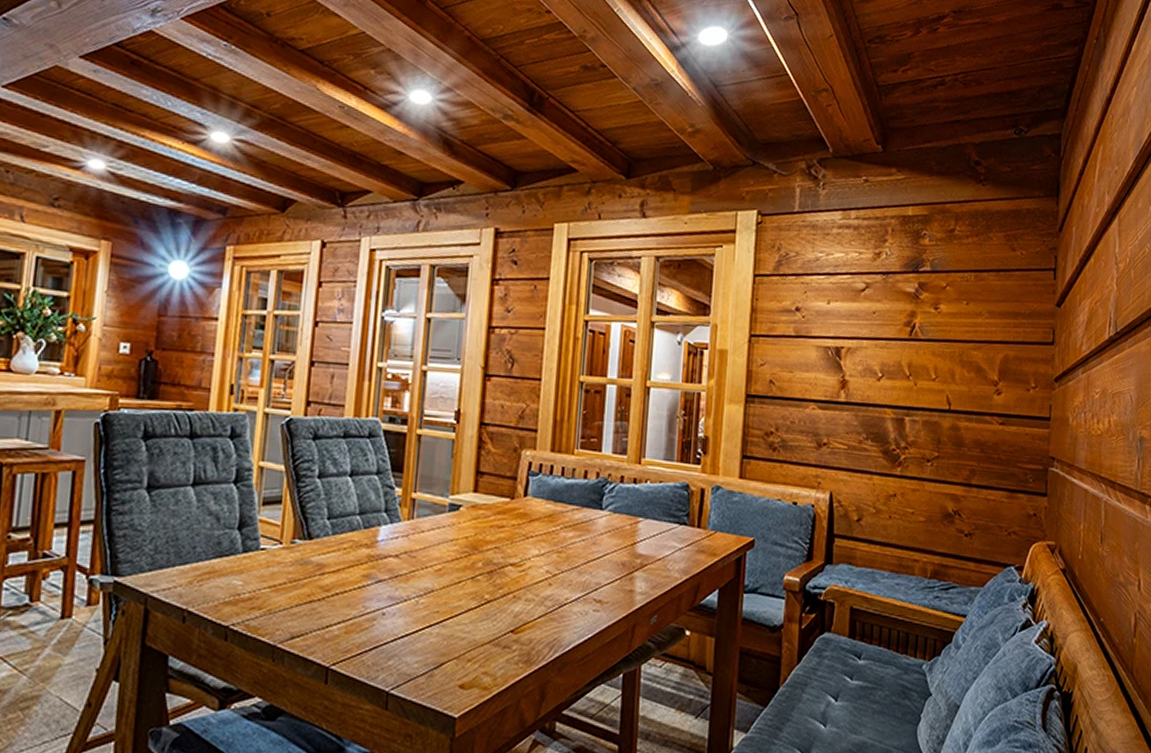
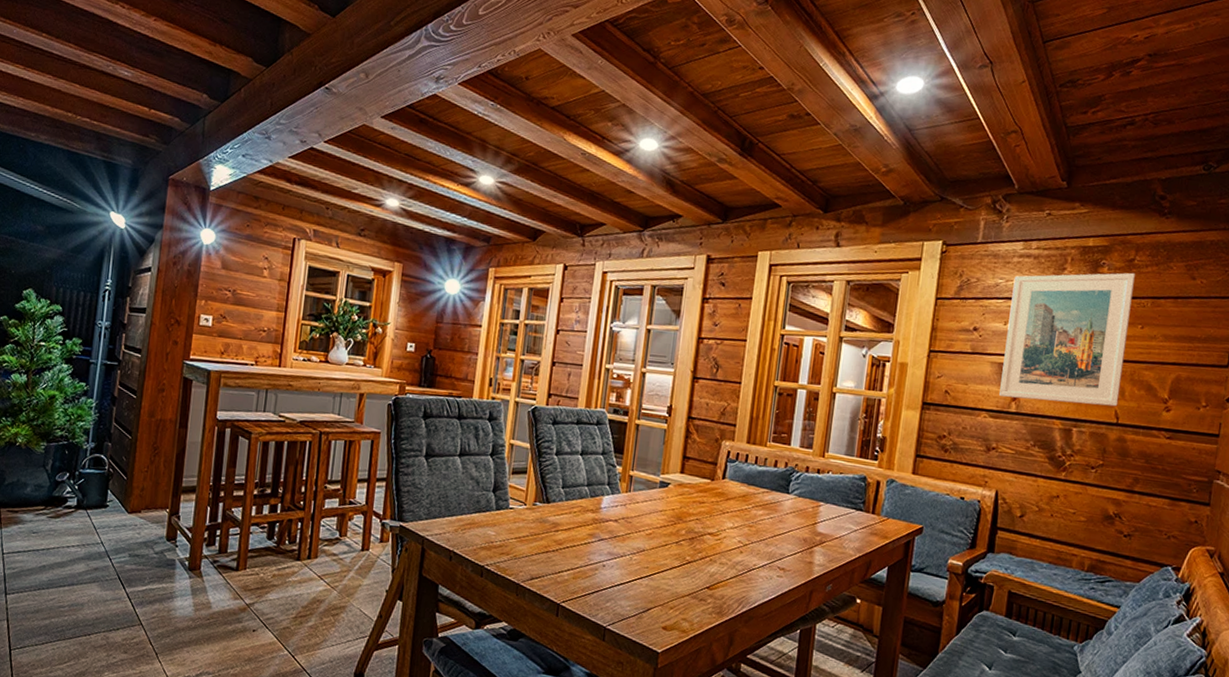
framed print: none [827,244,956,392] -> present [999,272,1135,407]

